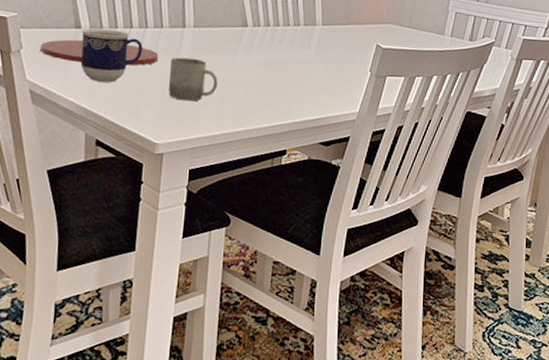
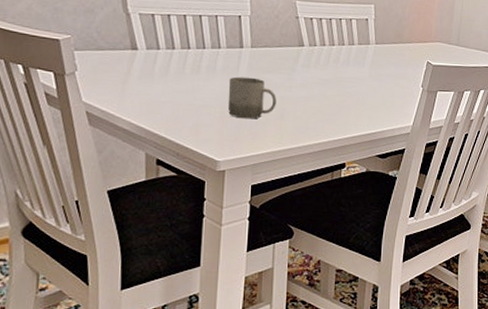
plate: present [39,39,159,66] -> none [95,61,217,86]
cup: present [80,28,143,83] -> none [137,49,201,103]

